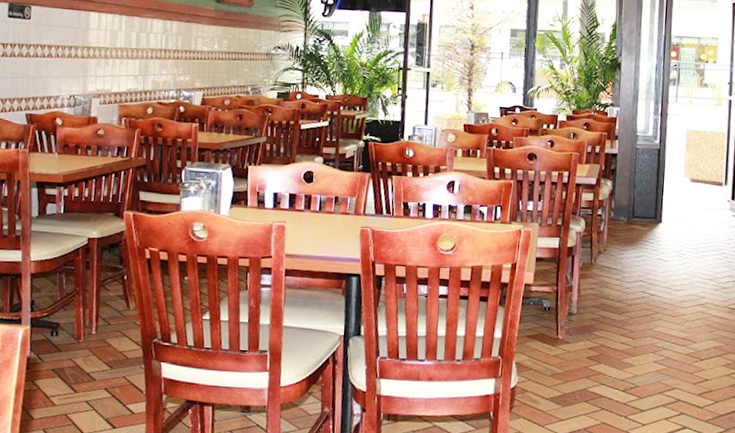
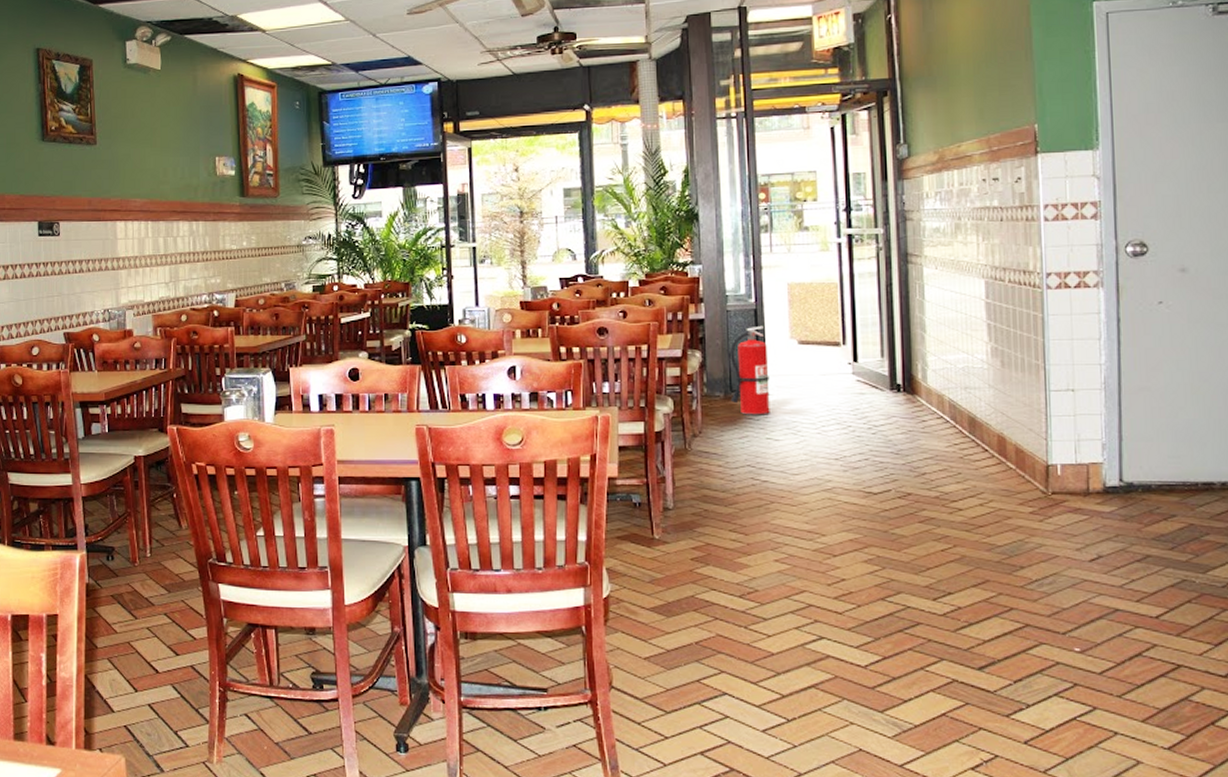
fire extinguisher: none [631,163,665,239] -> present [730,325,770,415]

